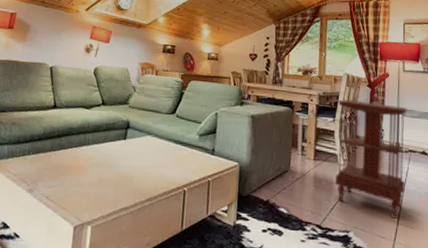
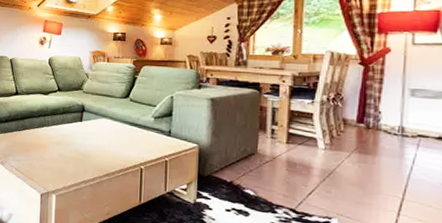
side table: present [335,99,407,219] -> none [313,80,417,209]

